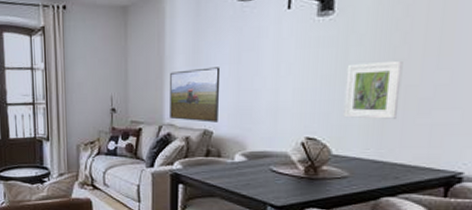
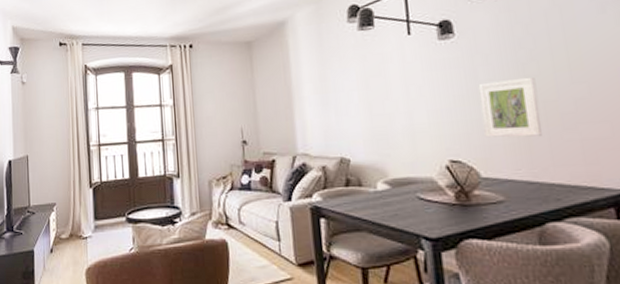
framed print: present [170,67,221,123] -> none [299,93,354,150]

